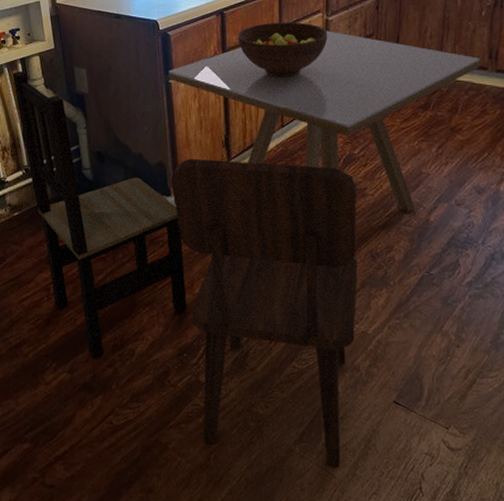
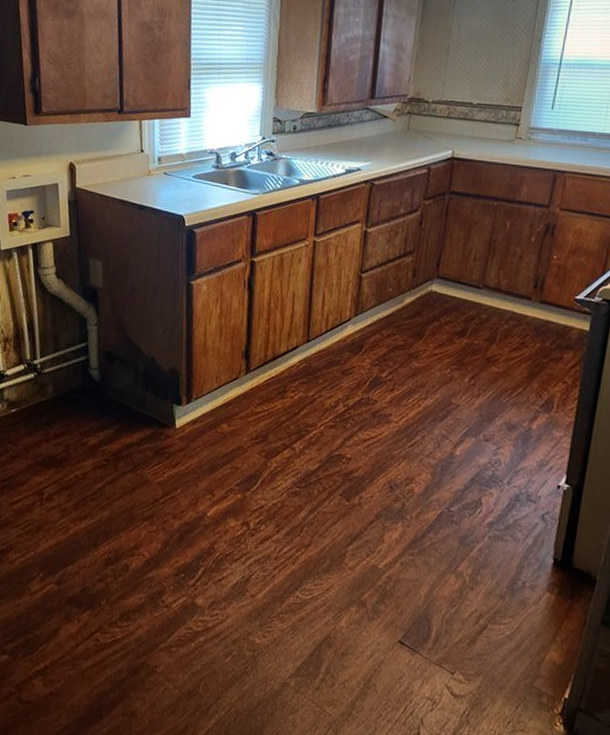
dining chair: present [12,70,188,359] -> none [21,256,190,572]
dining table: present [168,31,481,212] -> none [190,243,525,444]
dining chair: present [170,159,358,468] -> none [182,367,381,706]
fruit bowl: present [238,22,328,76] -> none [268,228,366,289]

